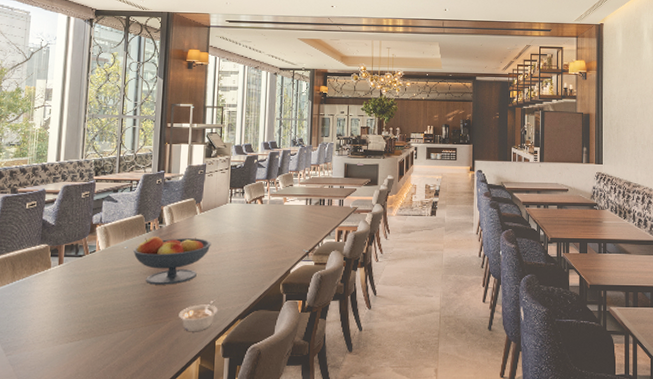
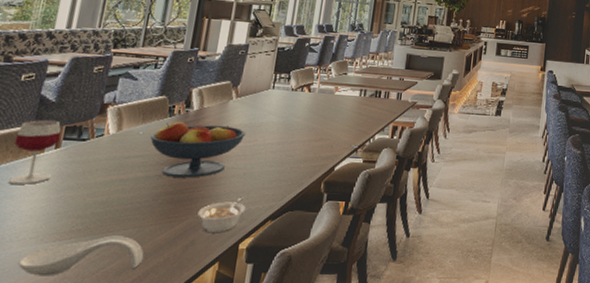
wineglass: none [27,240,62,296] -> present [9,119,62,184]
spoon rest: none [41,337,139,372] -> present [18,235,144,276]

